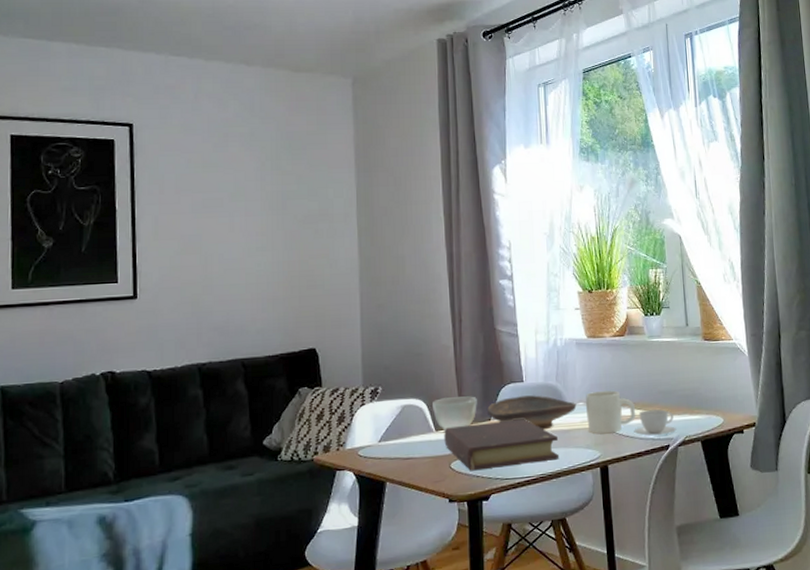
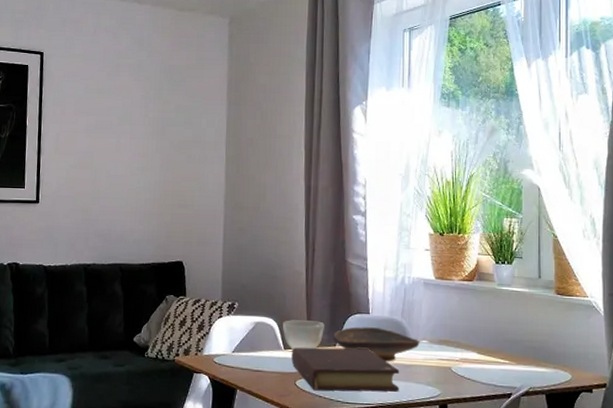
mug: present [585,390,635,434] -> none [428,332,479,374]
teacup: present [634,409,677,437] -> none [476,356,521,383]

